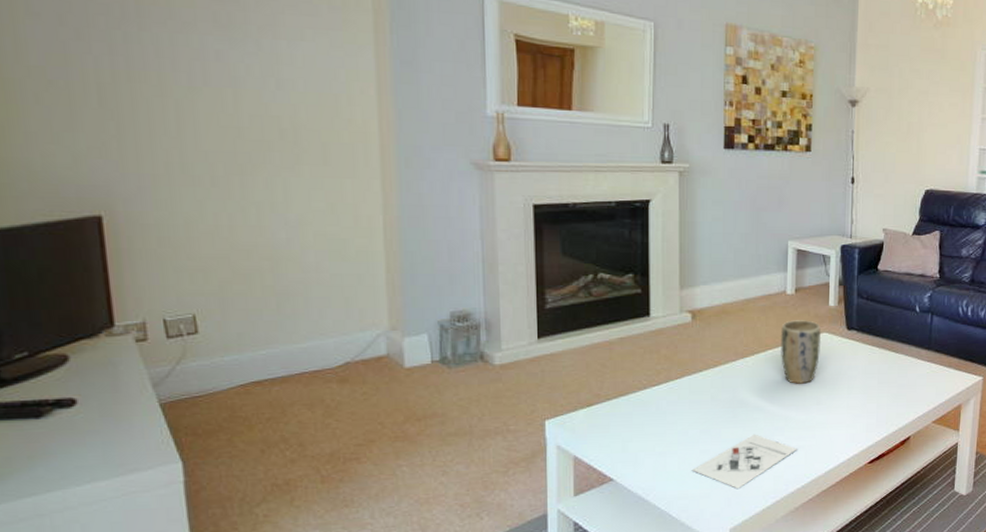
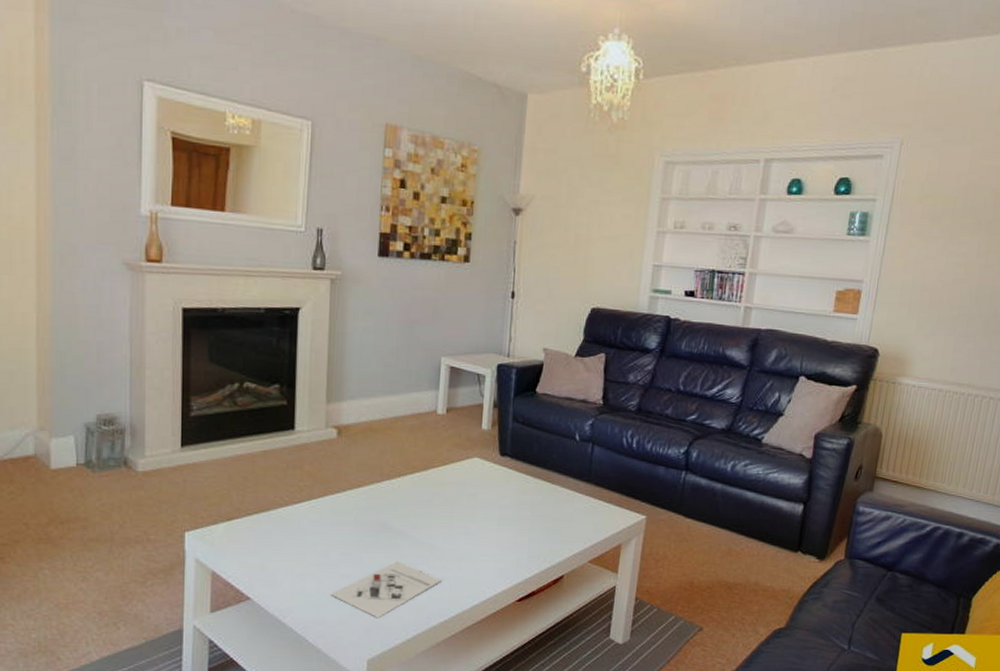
plant pot: present [780,320,822,384] -> none [428,442,473,511]

